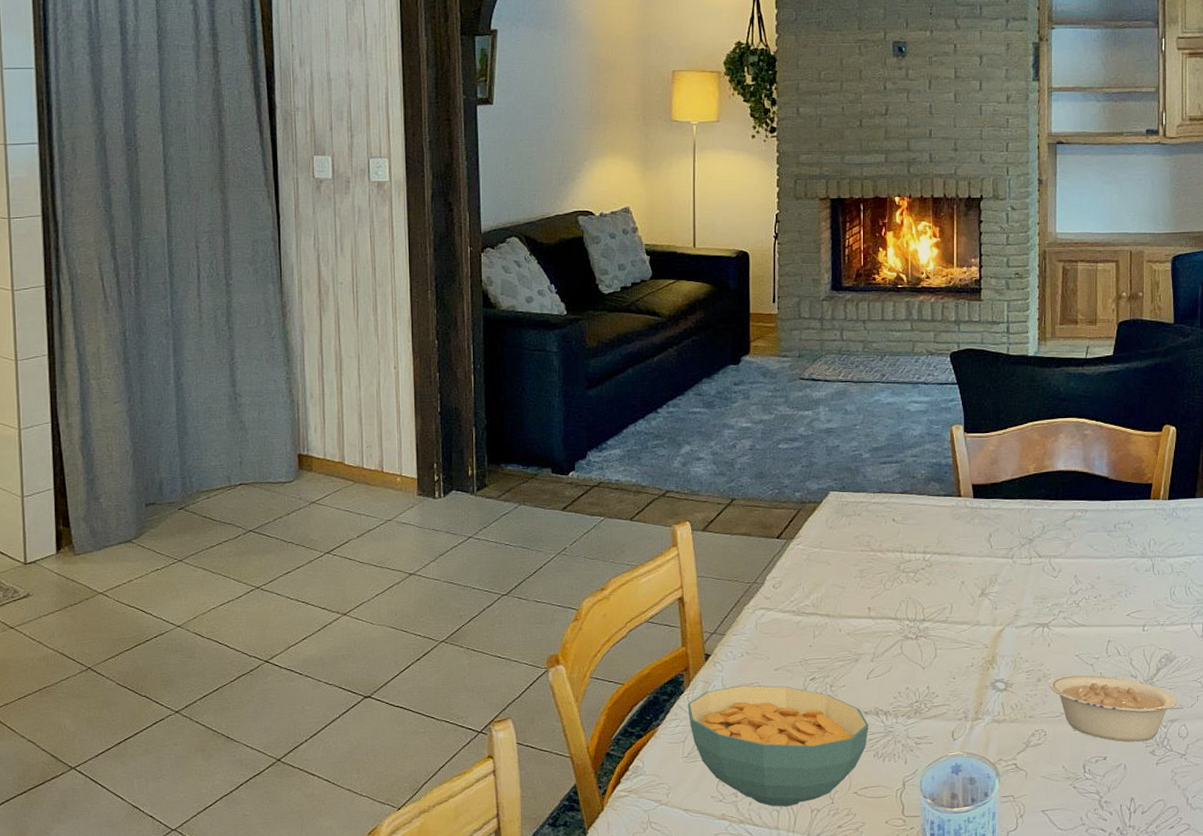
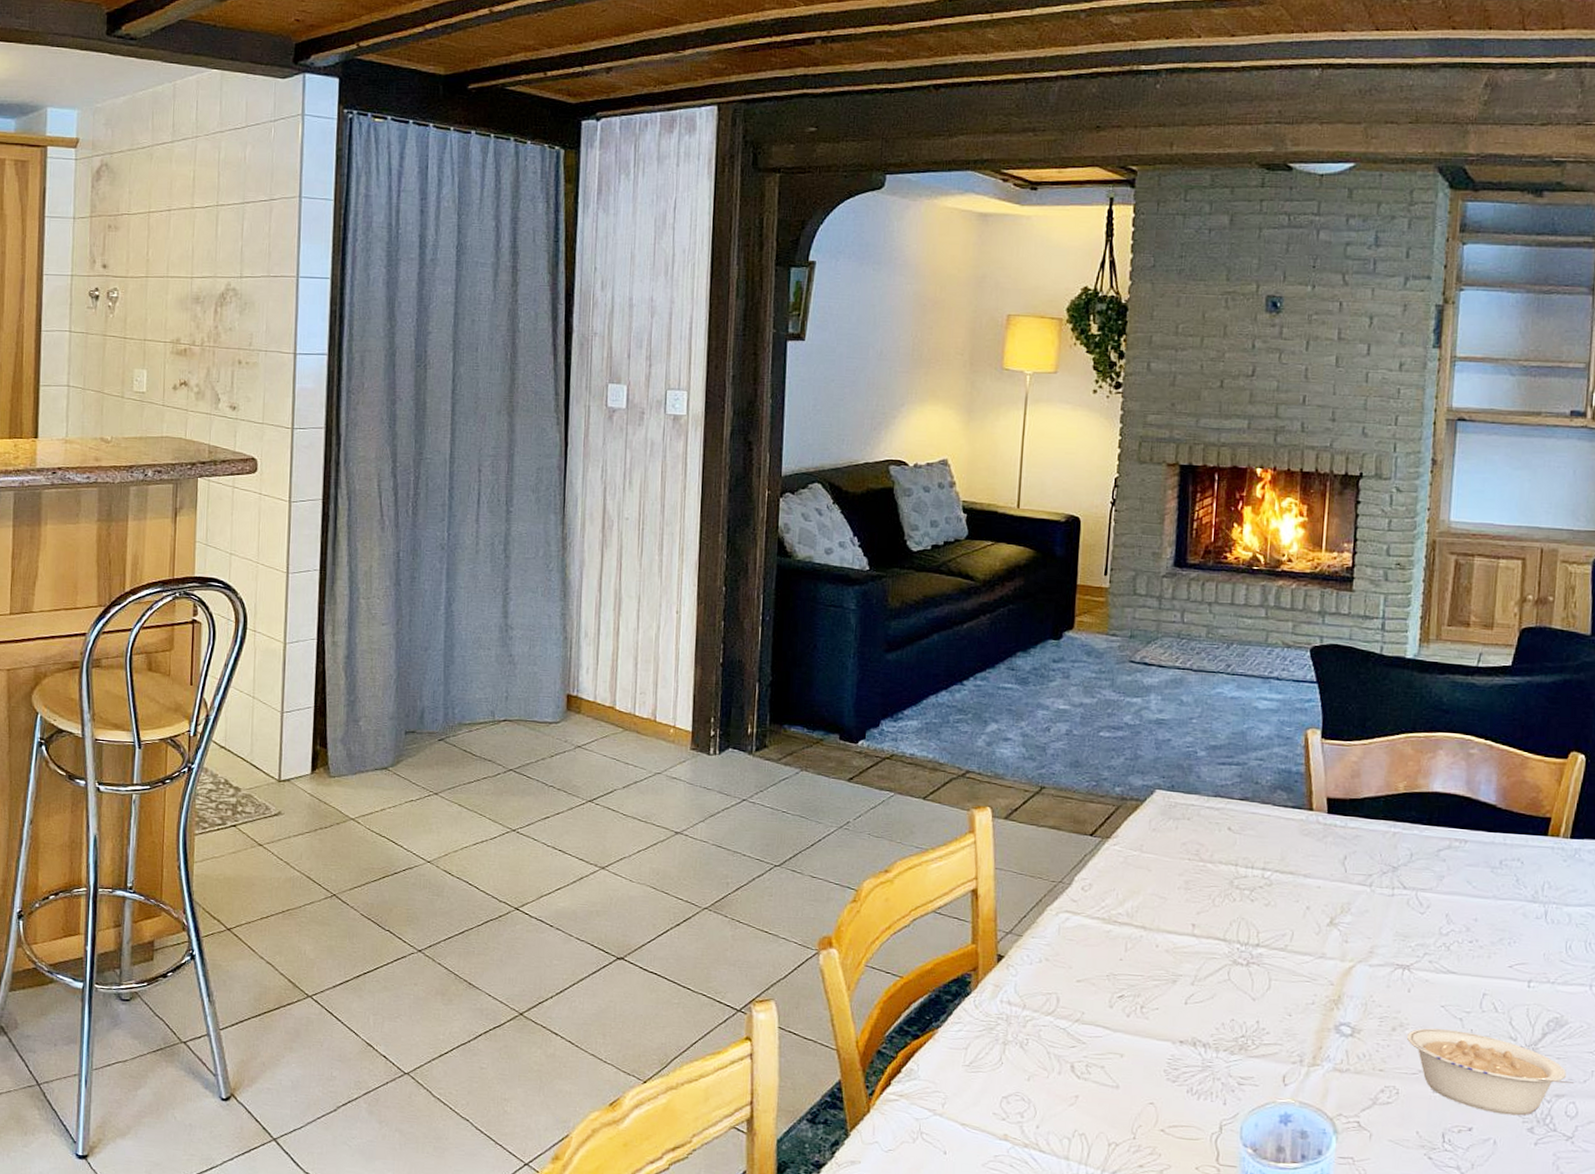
cereal bowl: present [687,685,869,807] -> none [973,994,1184,1136]

